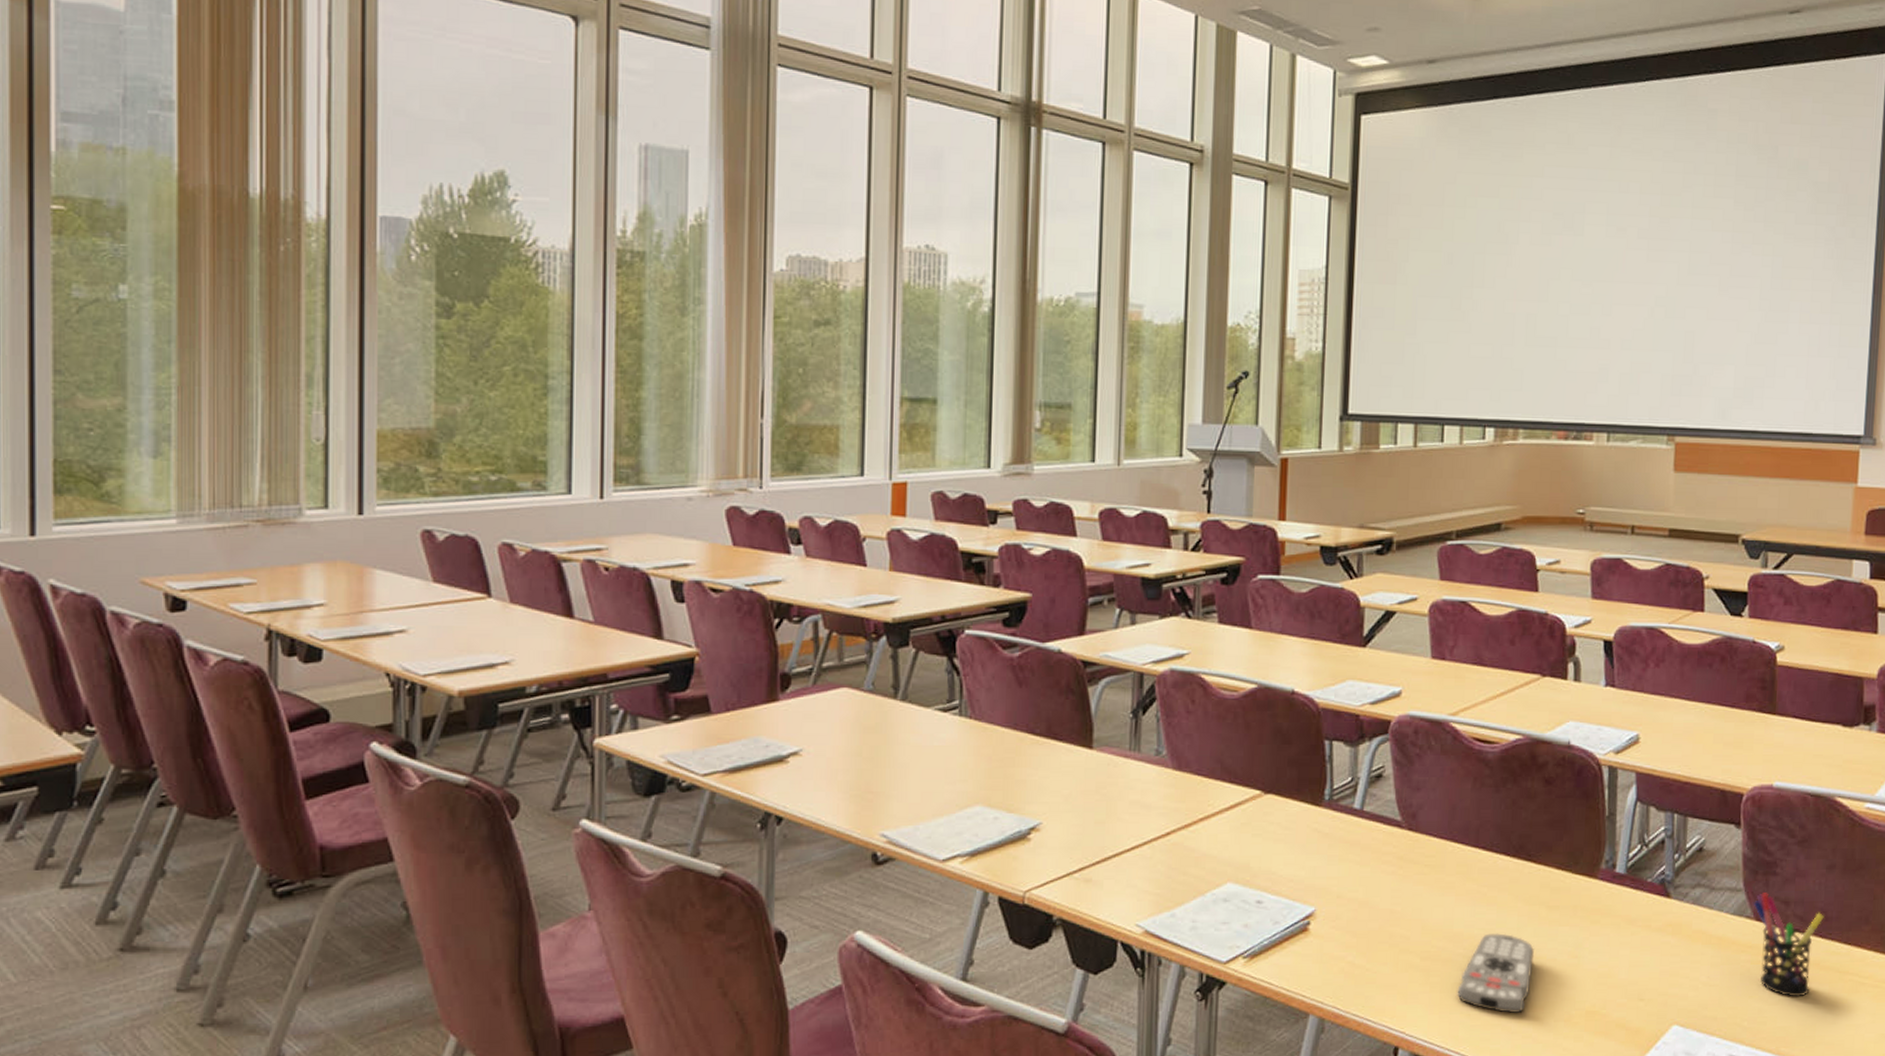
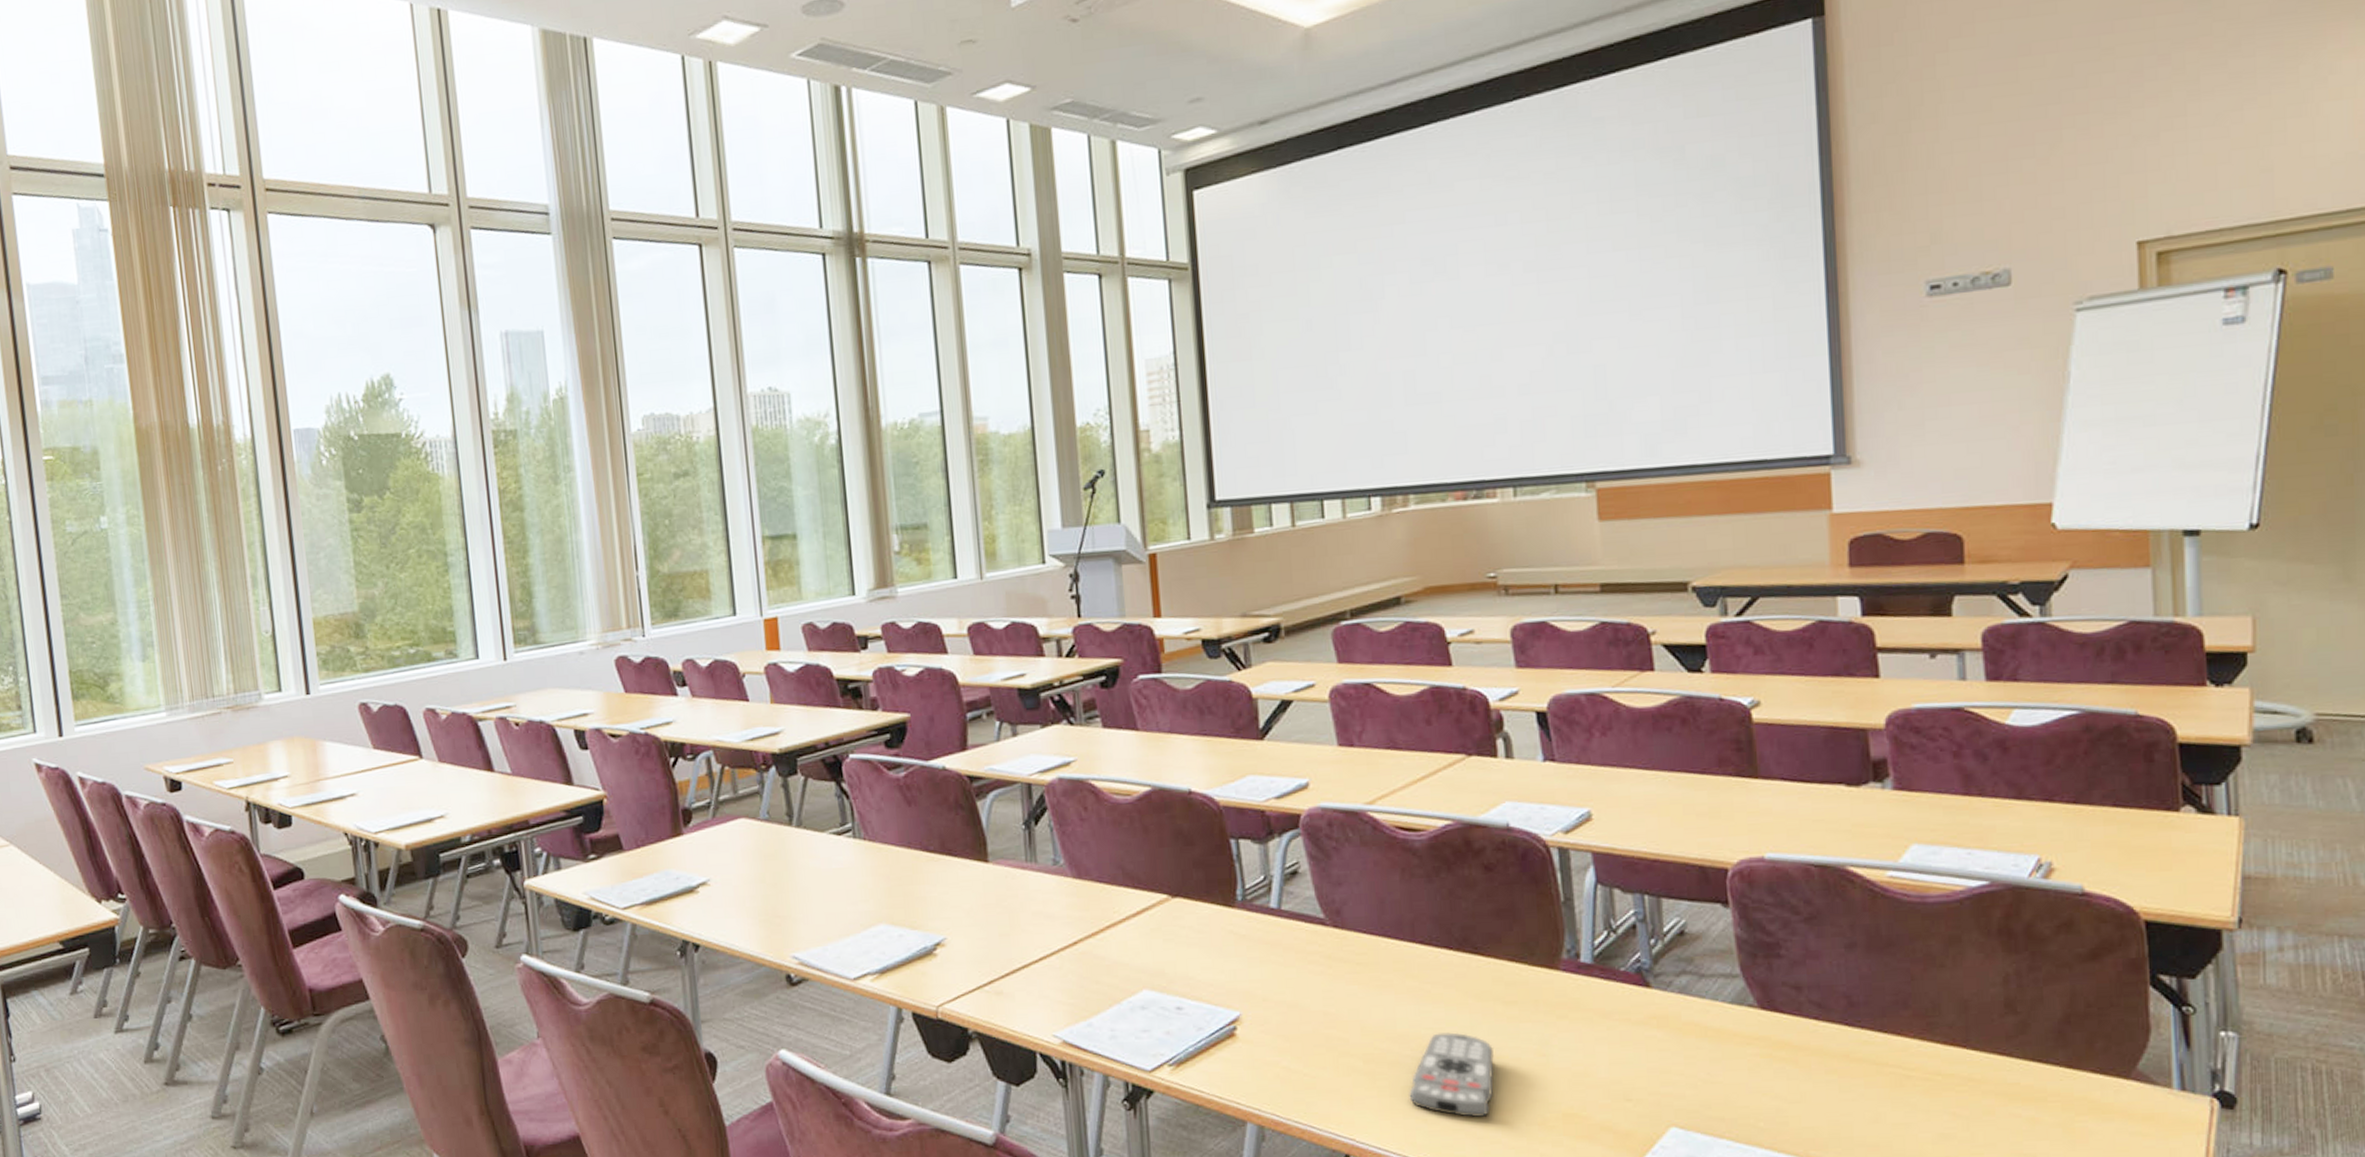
pen holder: present [1753,893,1824,997] -> none [1755,978,1849,1094]

